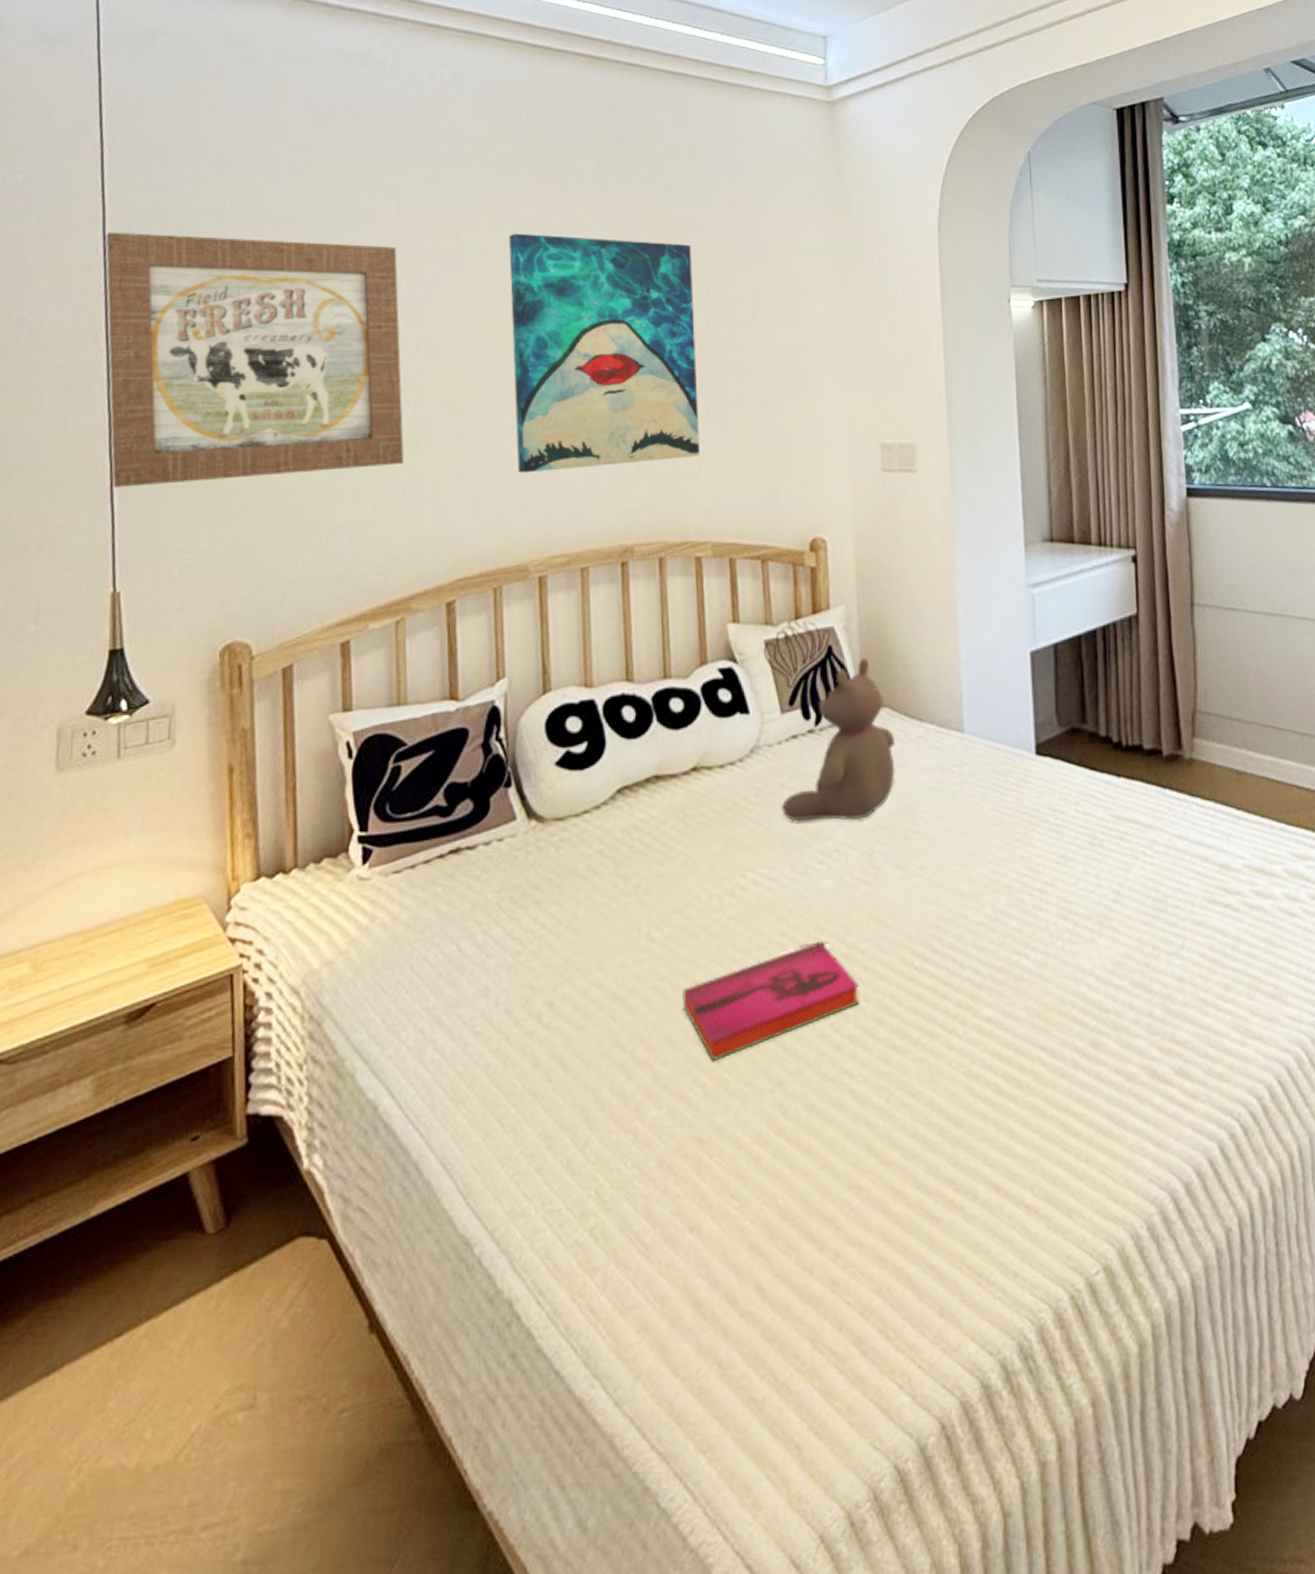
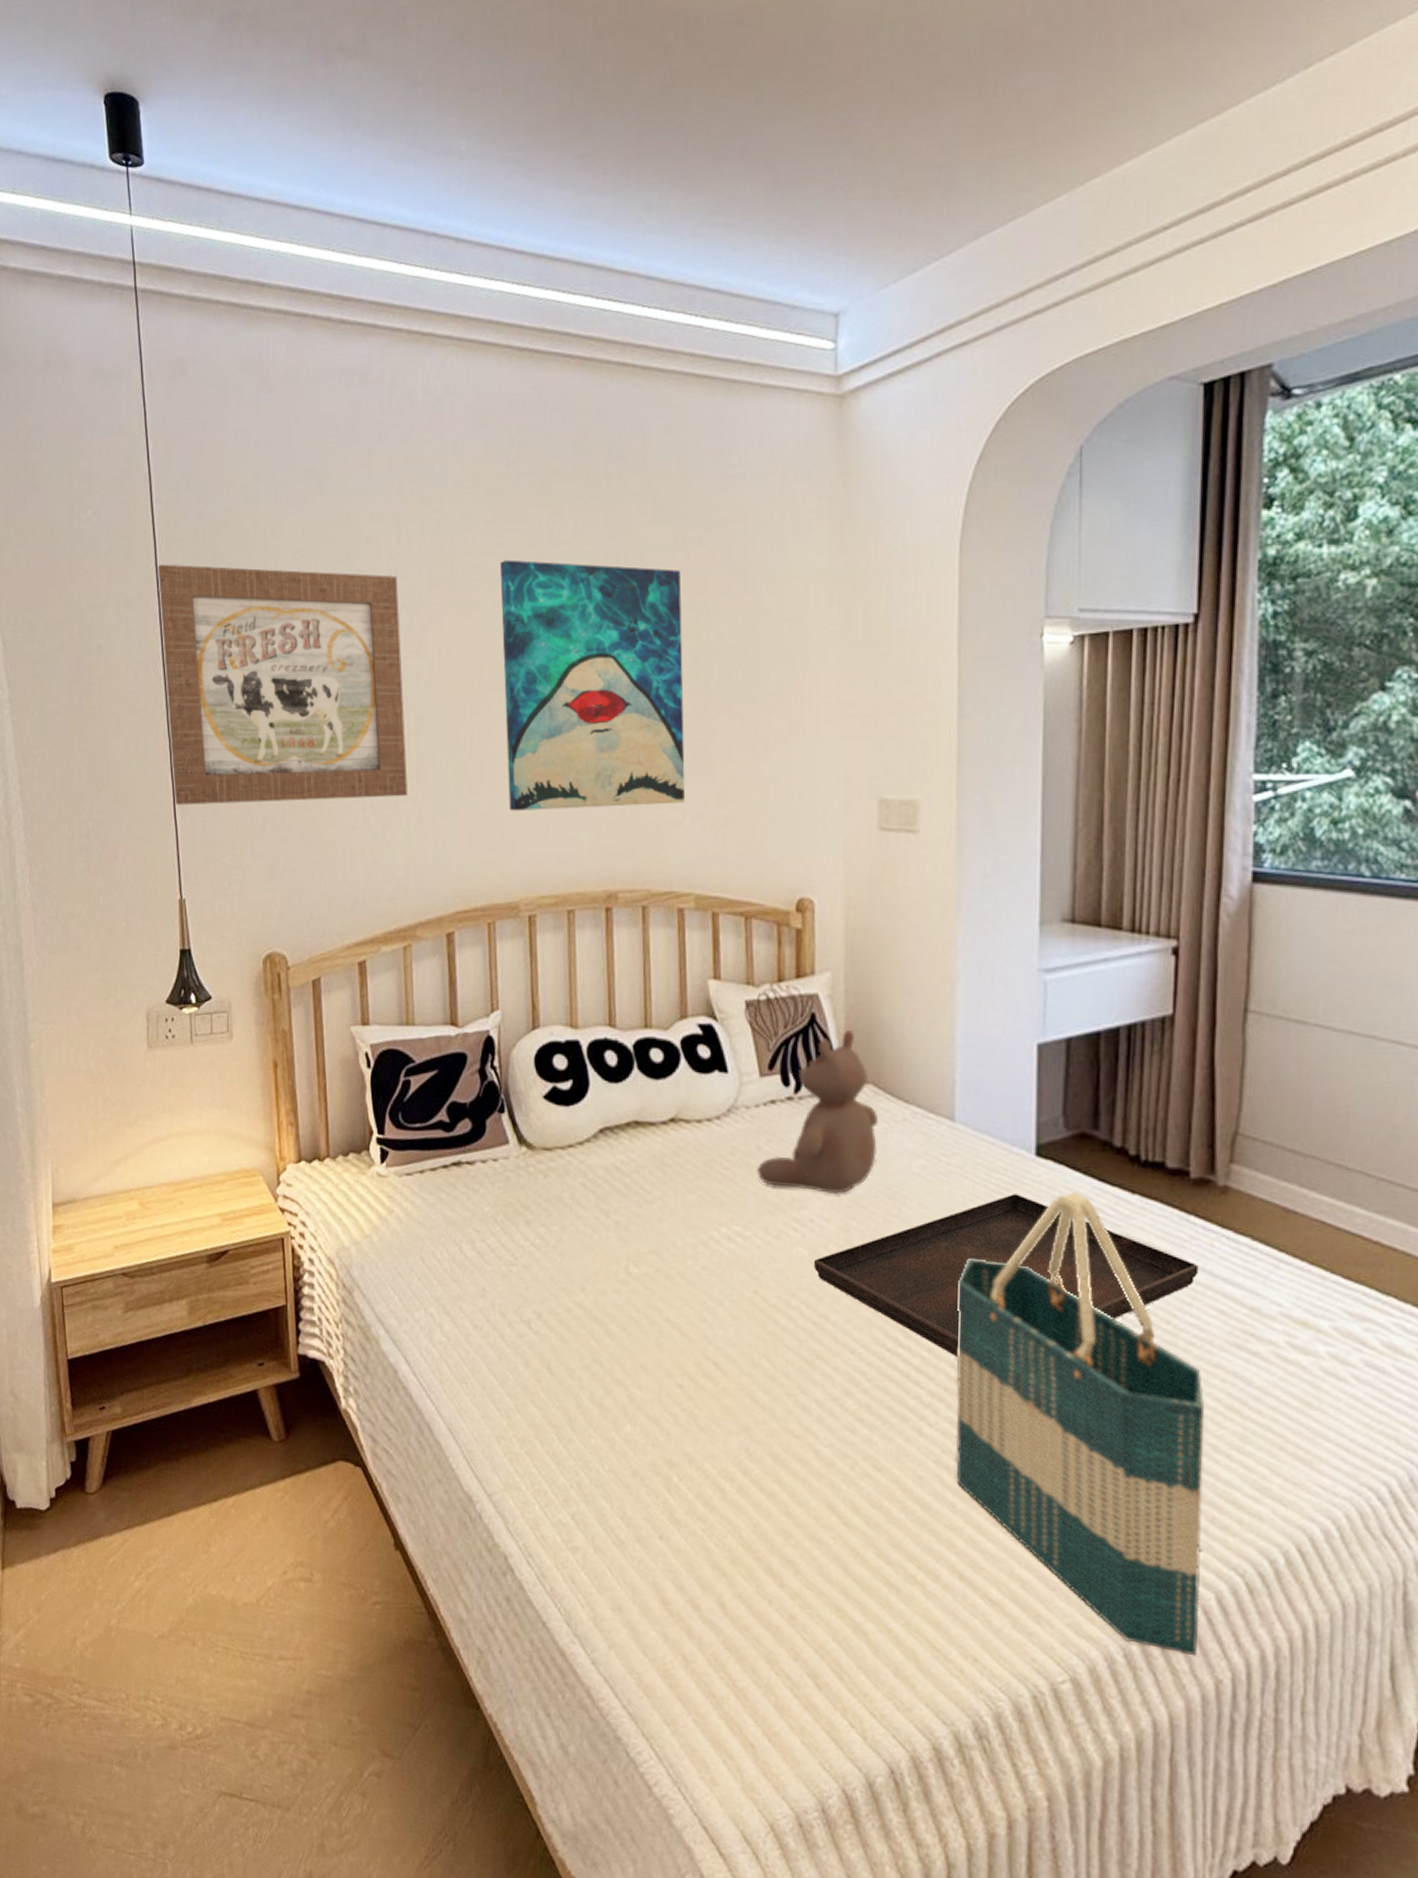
hardback book: present [683,941,860,1062] -> none [657,1305,829,1397]
serving tray: none [840,793,1177,962] -> present [813,1194,1199,1357]
tote bag: none [976,783,1208,1214] -> present [955,1192,1205,1657]

